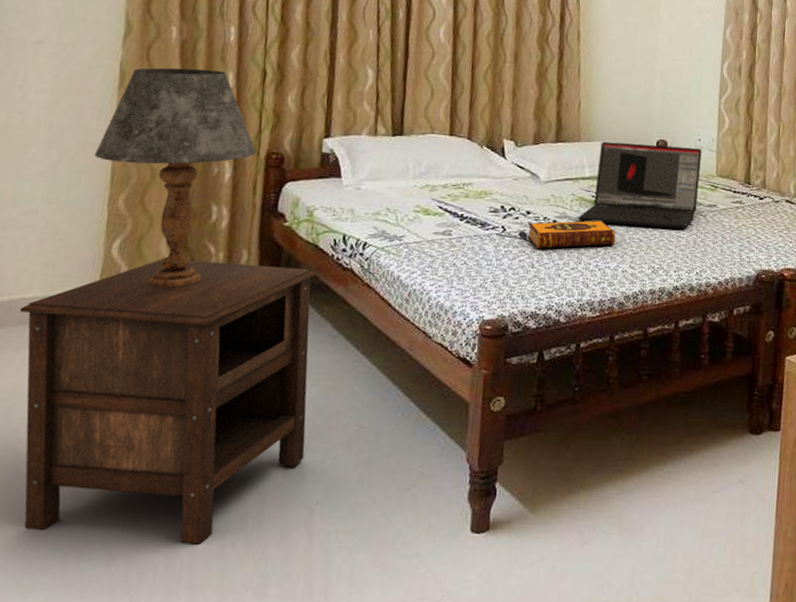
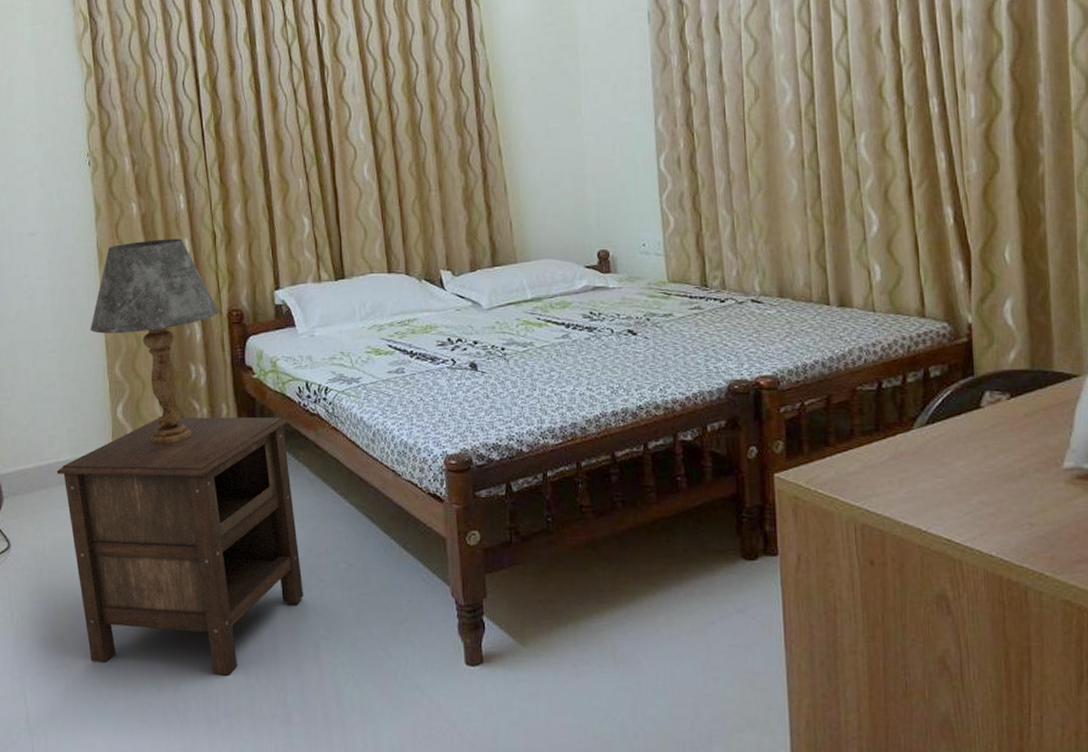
hardback book: present [527,220,616,250] -> none [477,343,569,379]
laptop: present [578,141,702,230] -> none [526,254,651,347]

